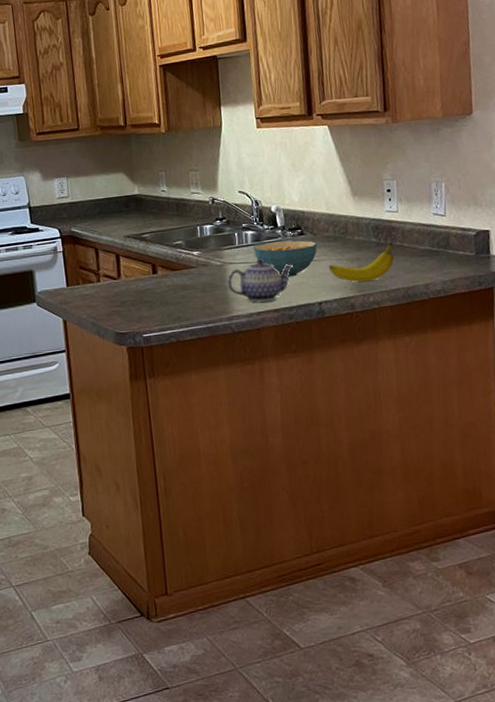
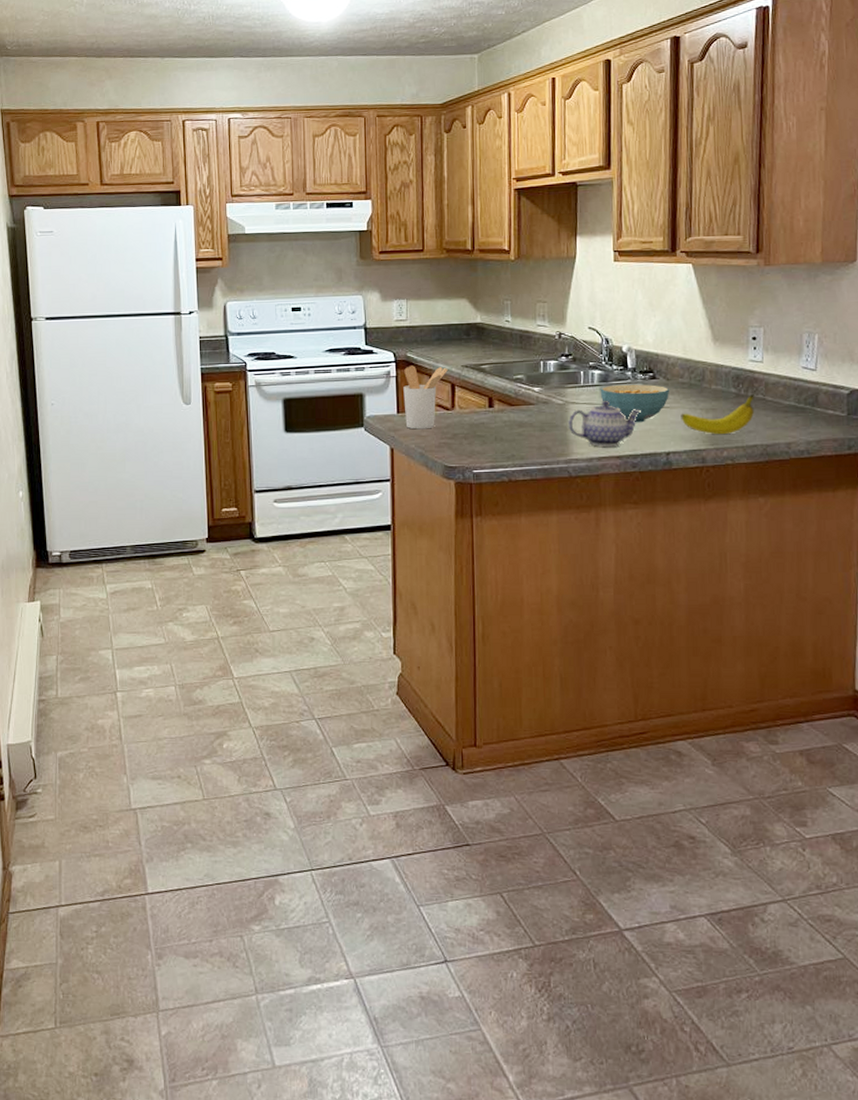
utensil holder: none [70,239,111,301] -> present [403,366,448,430]

